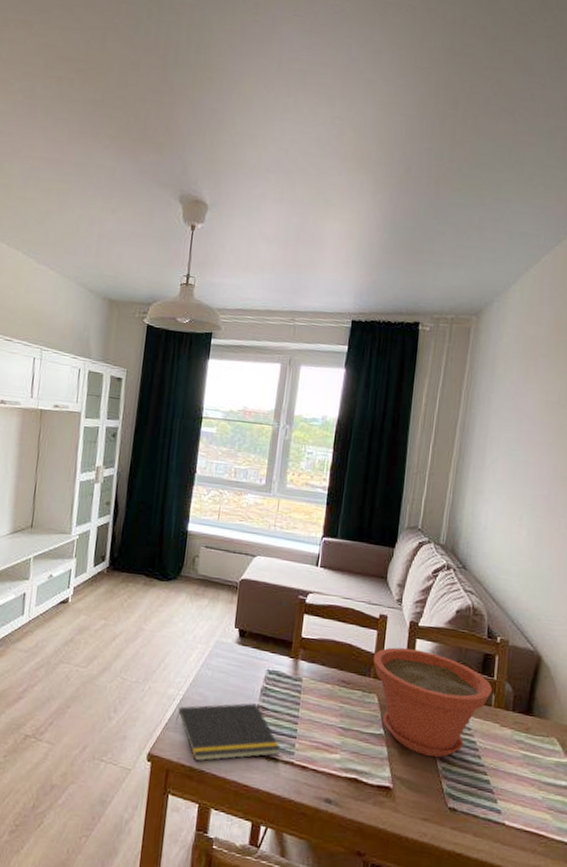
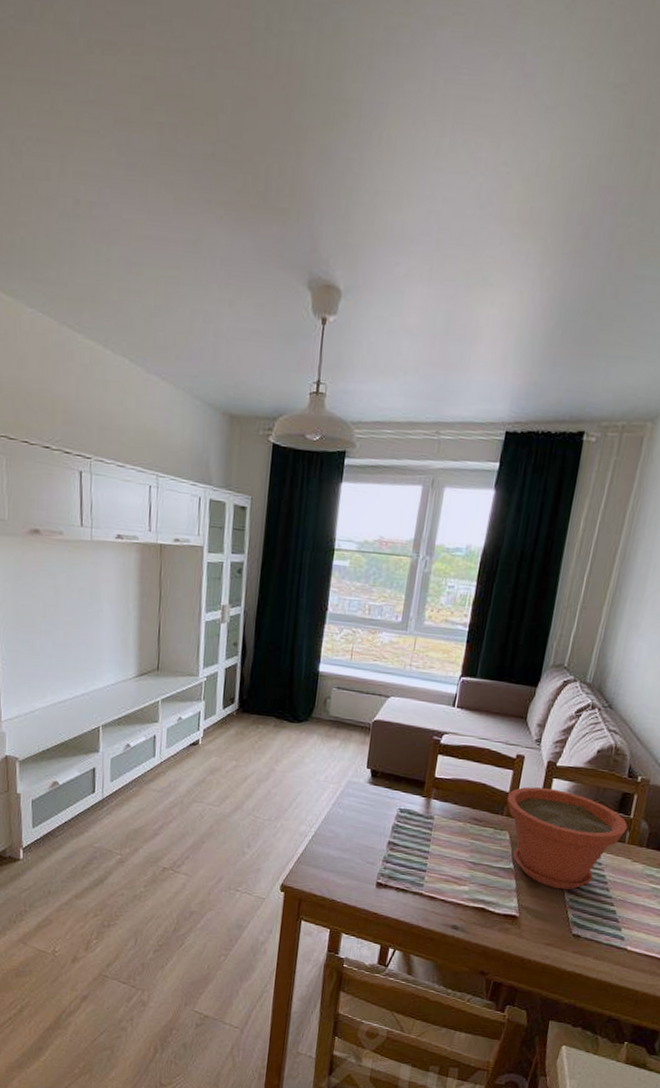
notepad: present [175,702,282,762] -> none [307,839,411,892]

